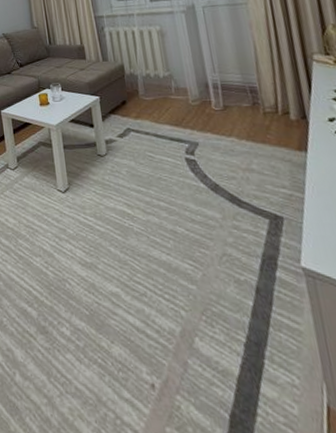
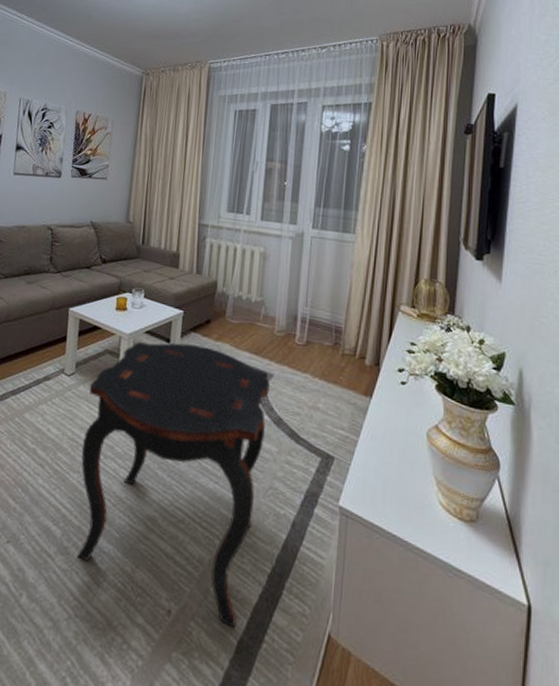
side table: none [33,126,224,401] -> present [76,342,270,628]

